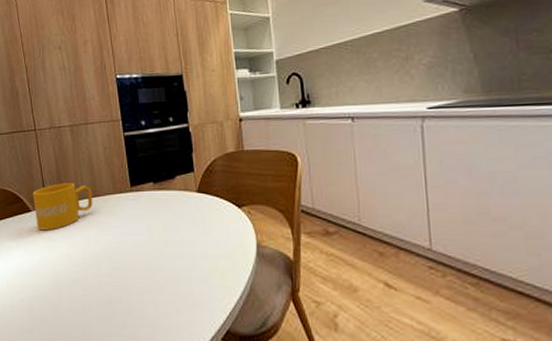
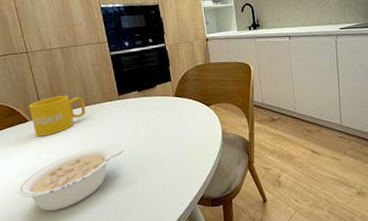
legume: none [14,251,133,325] -> present [17,147,124,212]

